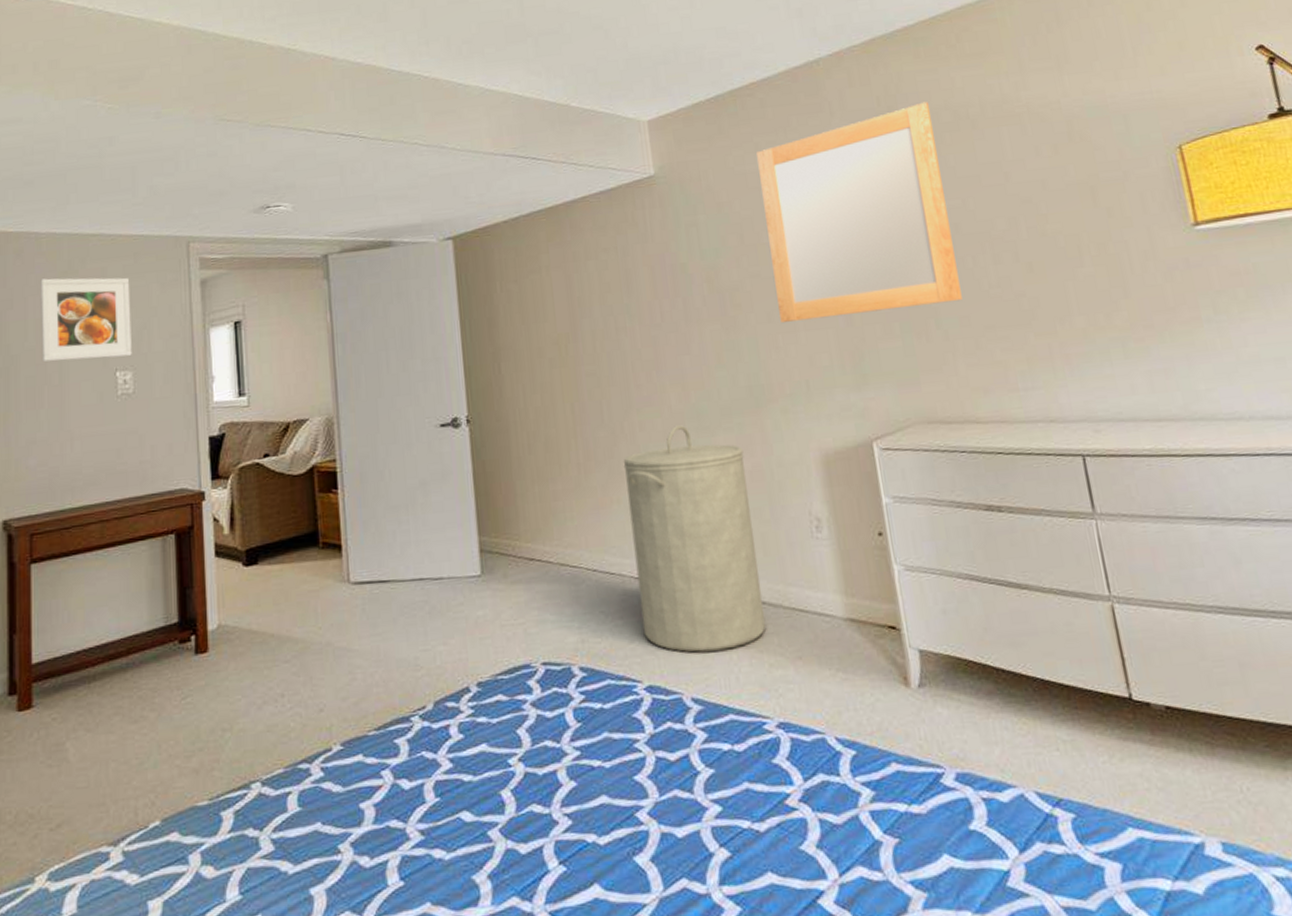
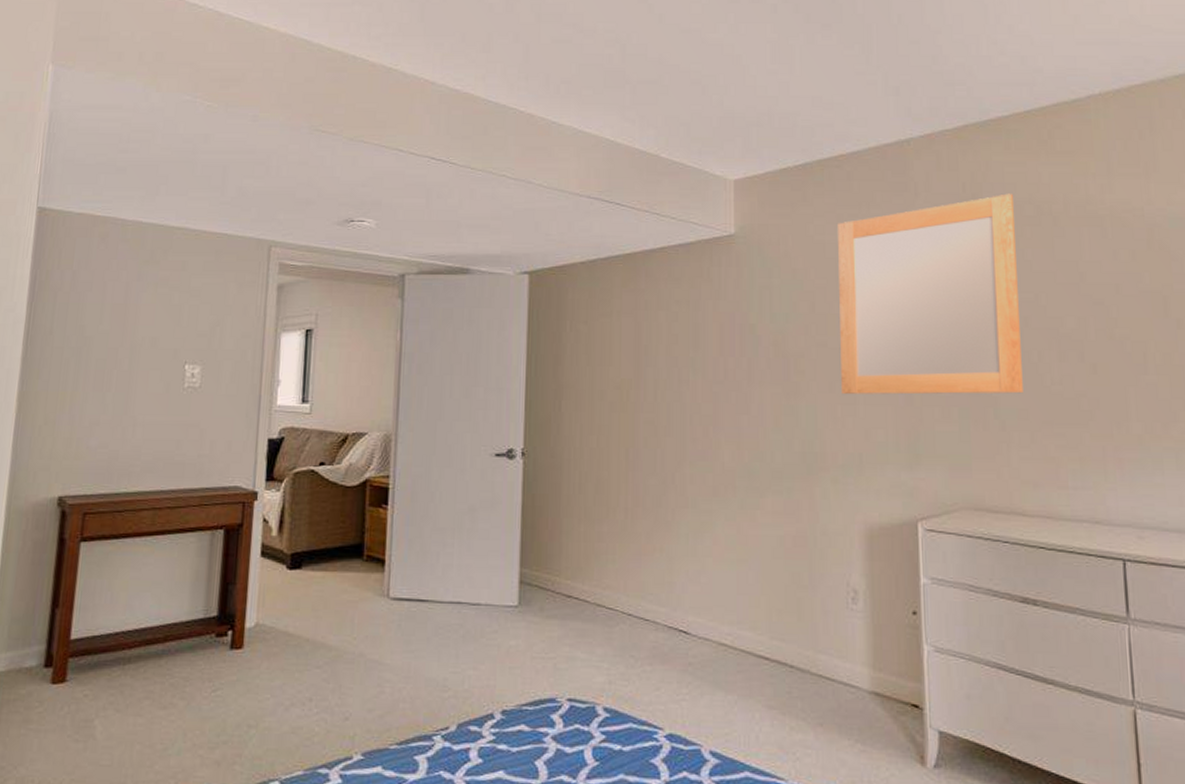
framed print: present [40,277,132,362] -> none [115,265,209,350]
laundry hamper: present [623,425,766,653] -> none [670,483,792,708]

